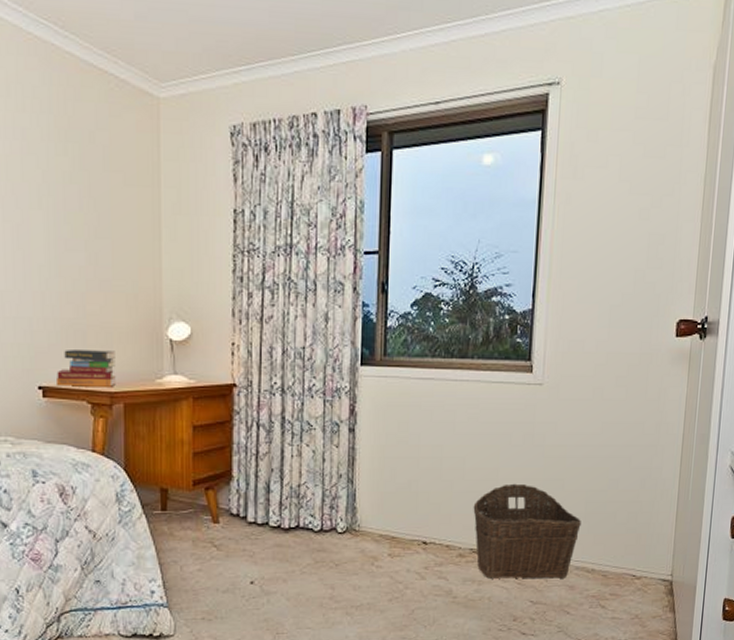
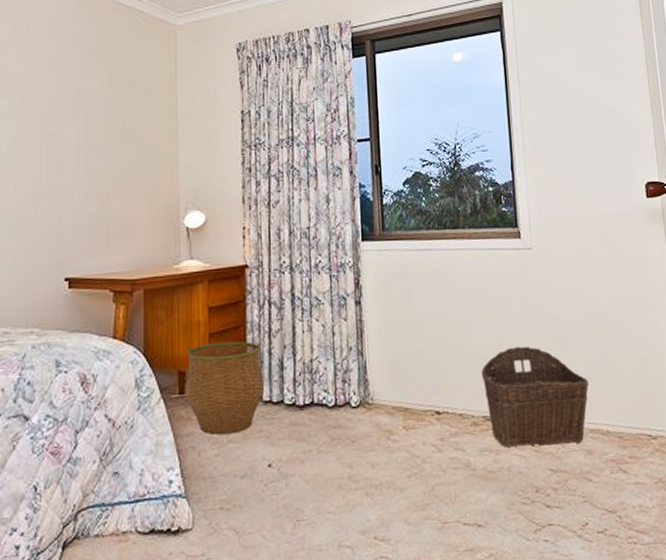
books: present [57,350,116,387] -> none [82,241,137,277]
basket: none [167,461,250,552] -> present [185,341,265,435]

